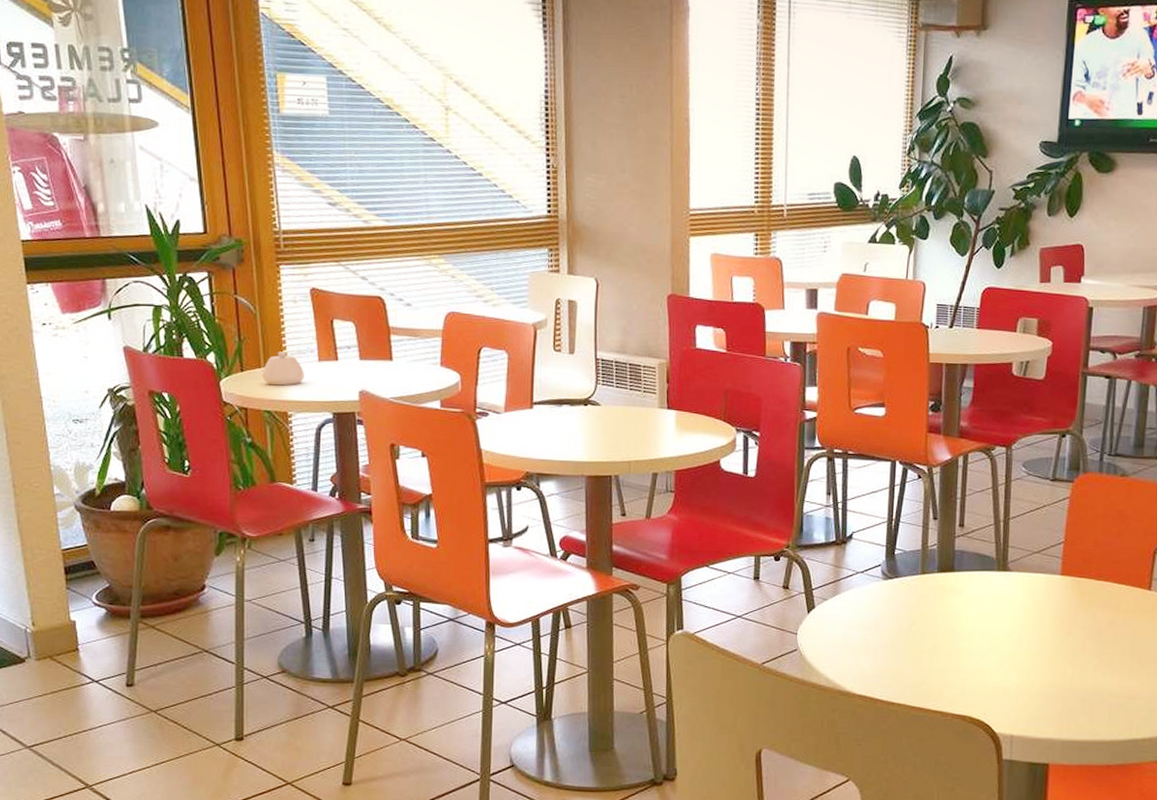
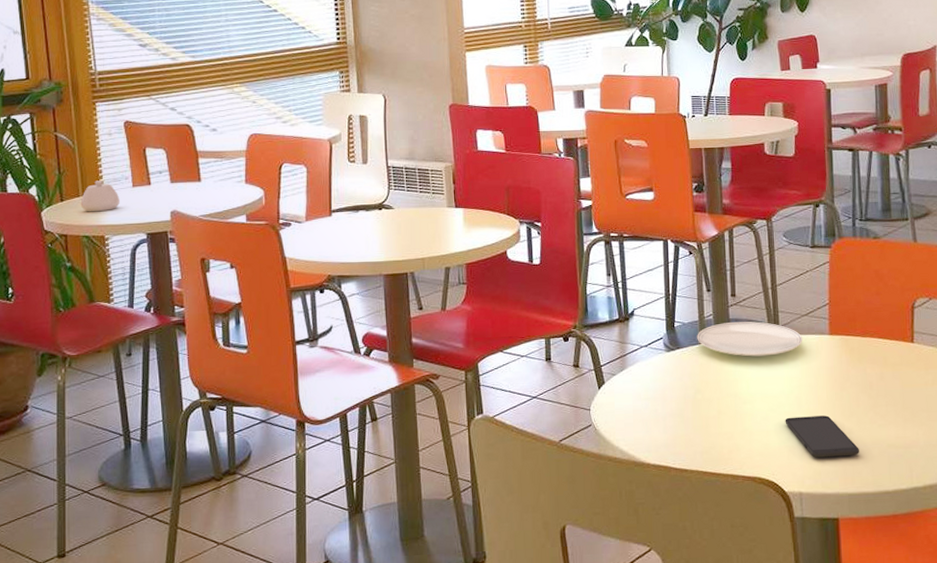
plate: none [918,553,1032,592] -> present [697,321,803,357]
mobile phone: none [1003,657,1079,702] -> present [785,415,859,458]

